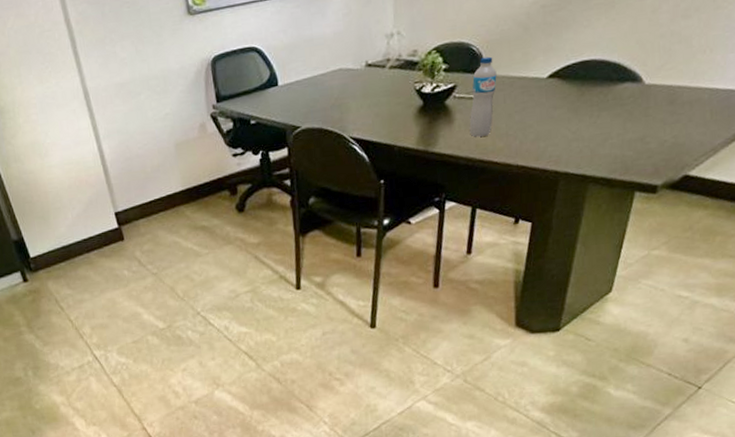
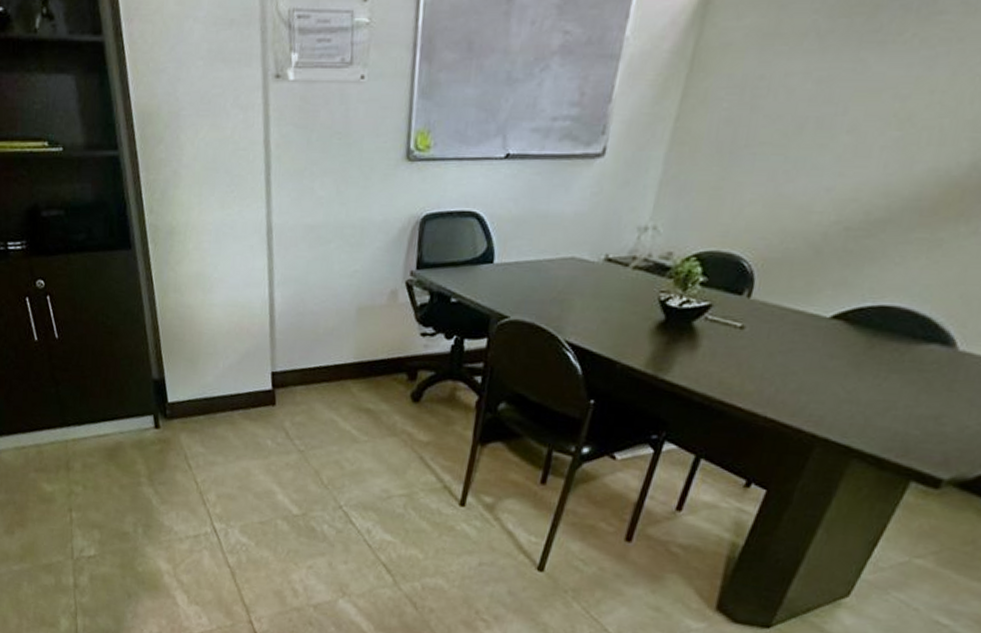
water bottle: present [469,56,497,137] -> none [714,277,767,373]

